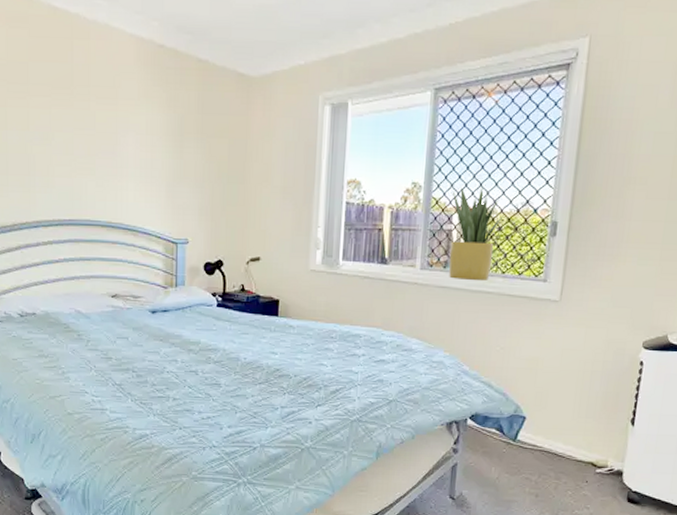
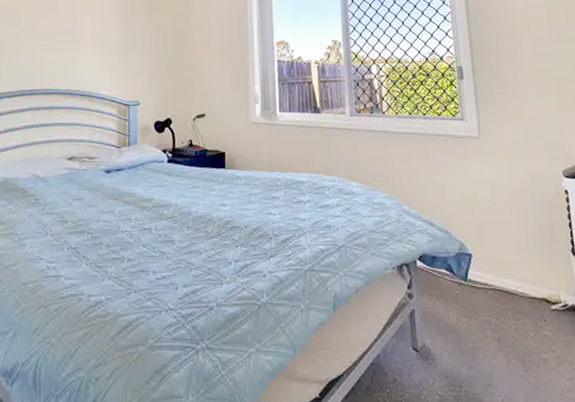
planter: present [448,186,505,281] -> none [368,41,416,124]

